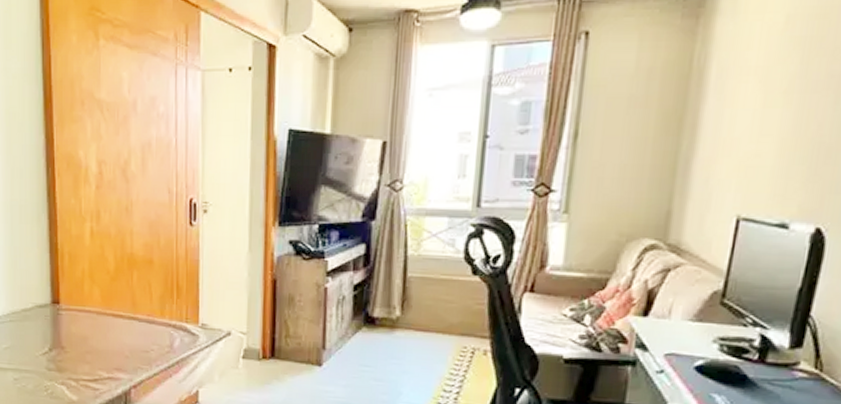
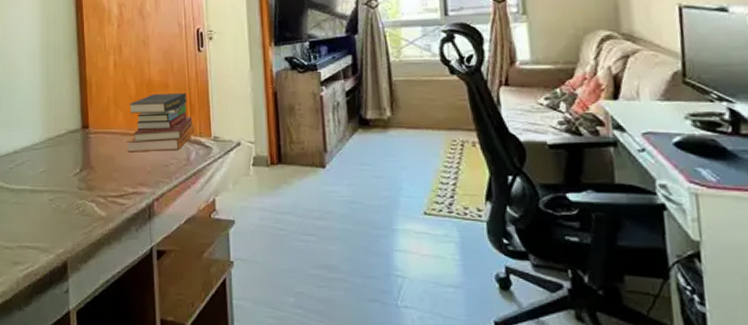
books: none [103,271,181,336] -> present [127,93,195,153]

